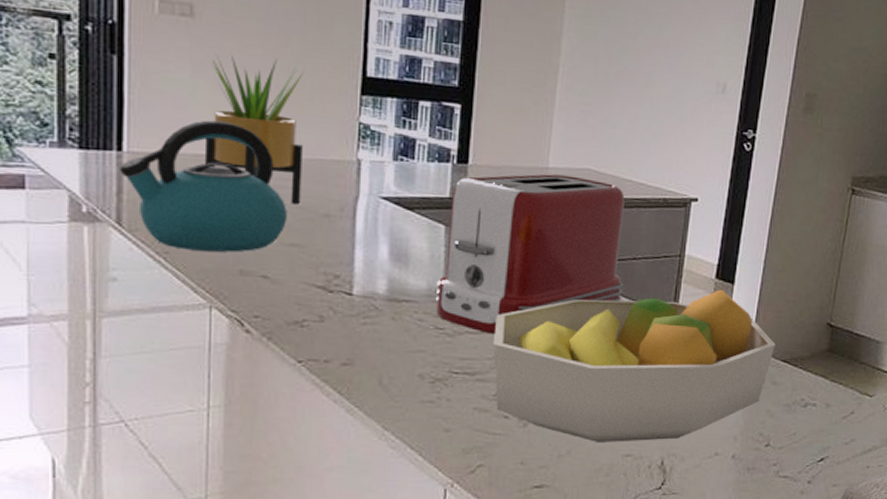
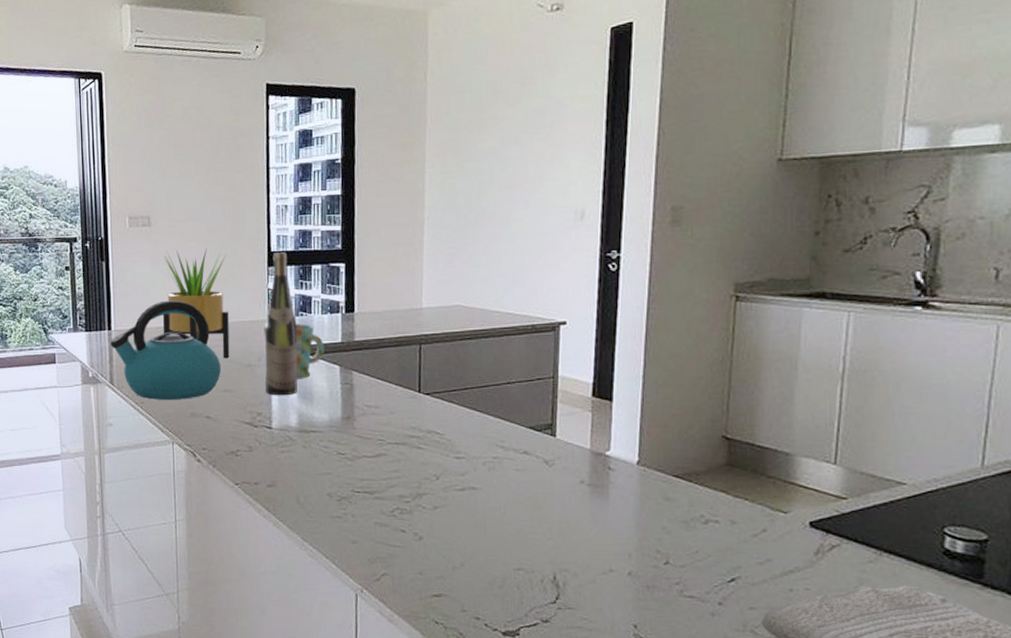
wine bottle: none [347,79,395,257] -> present [265,252,298,396]
mug: none [350,168,428,238] -> present [264,324,324,379]
toaster: present [435,174,625,335] -> none [336,313,500,458]
fruit bowl: present [493,289,776,442] -> none [387,407,665,556]

